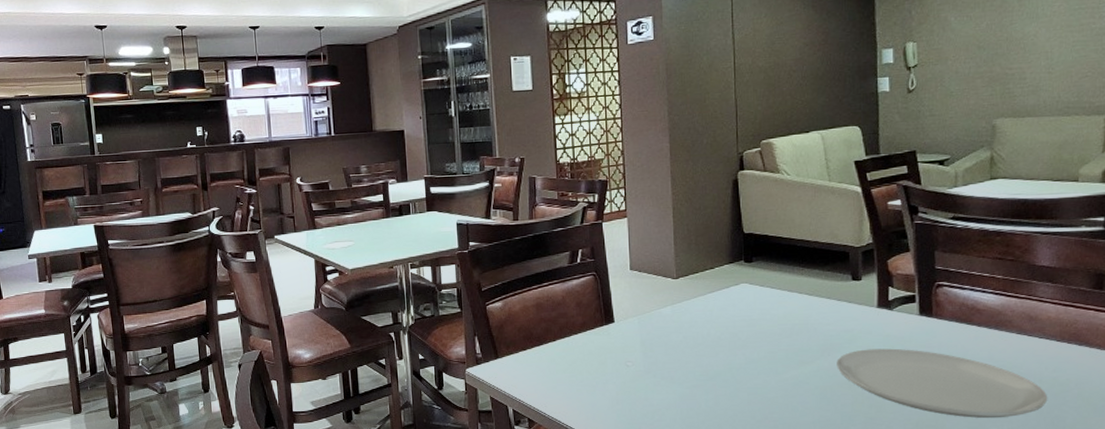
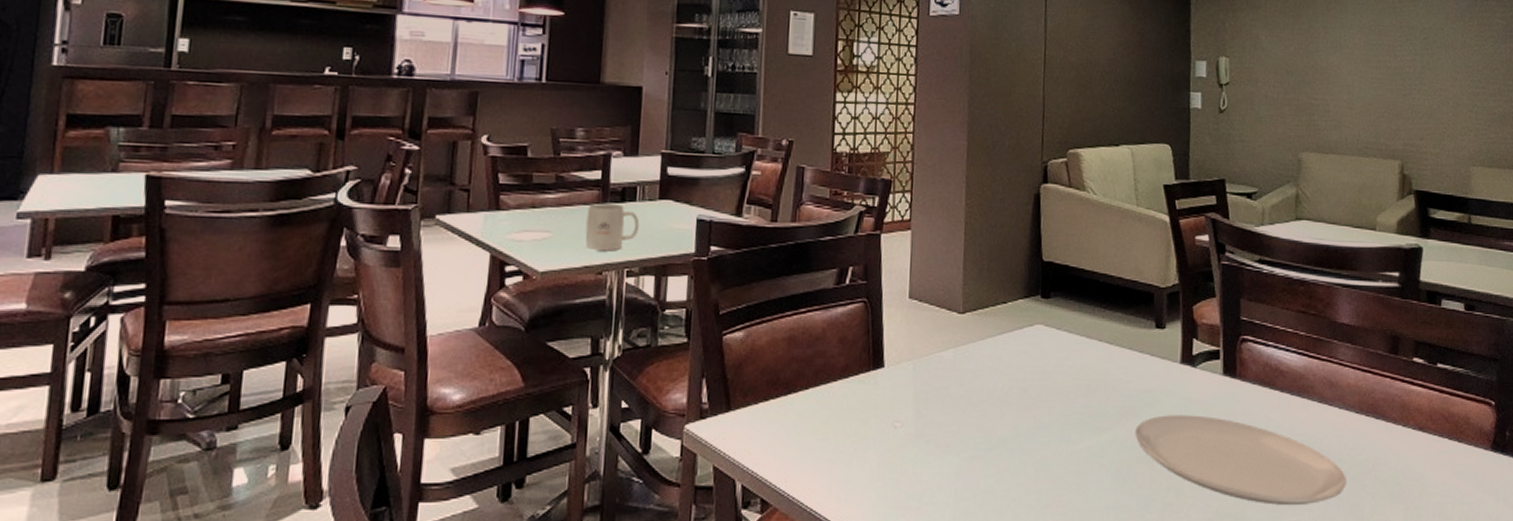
mug: none [376,217,416,252] -> present [585,203,640,252]

